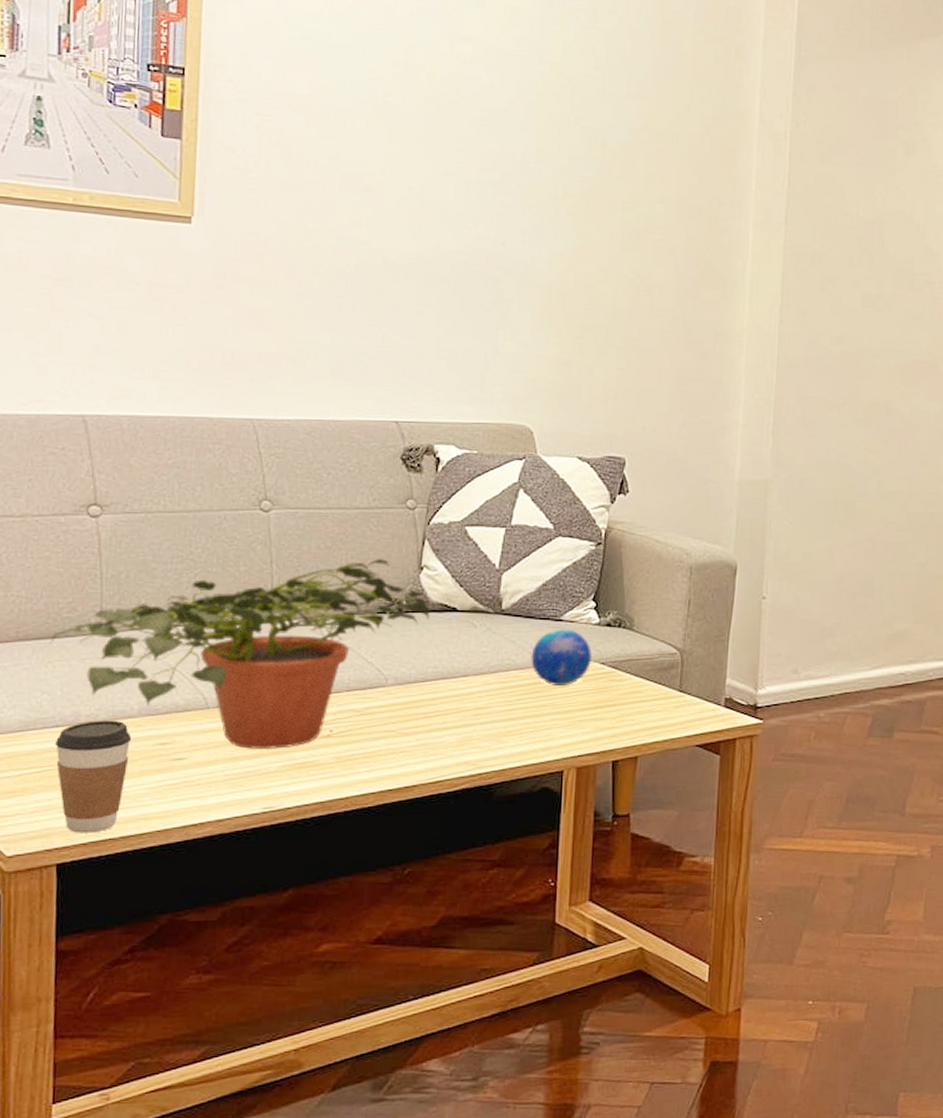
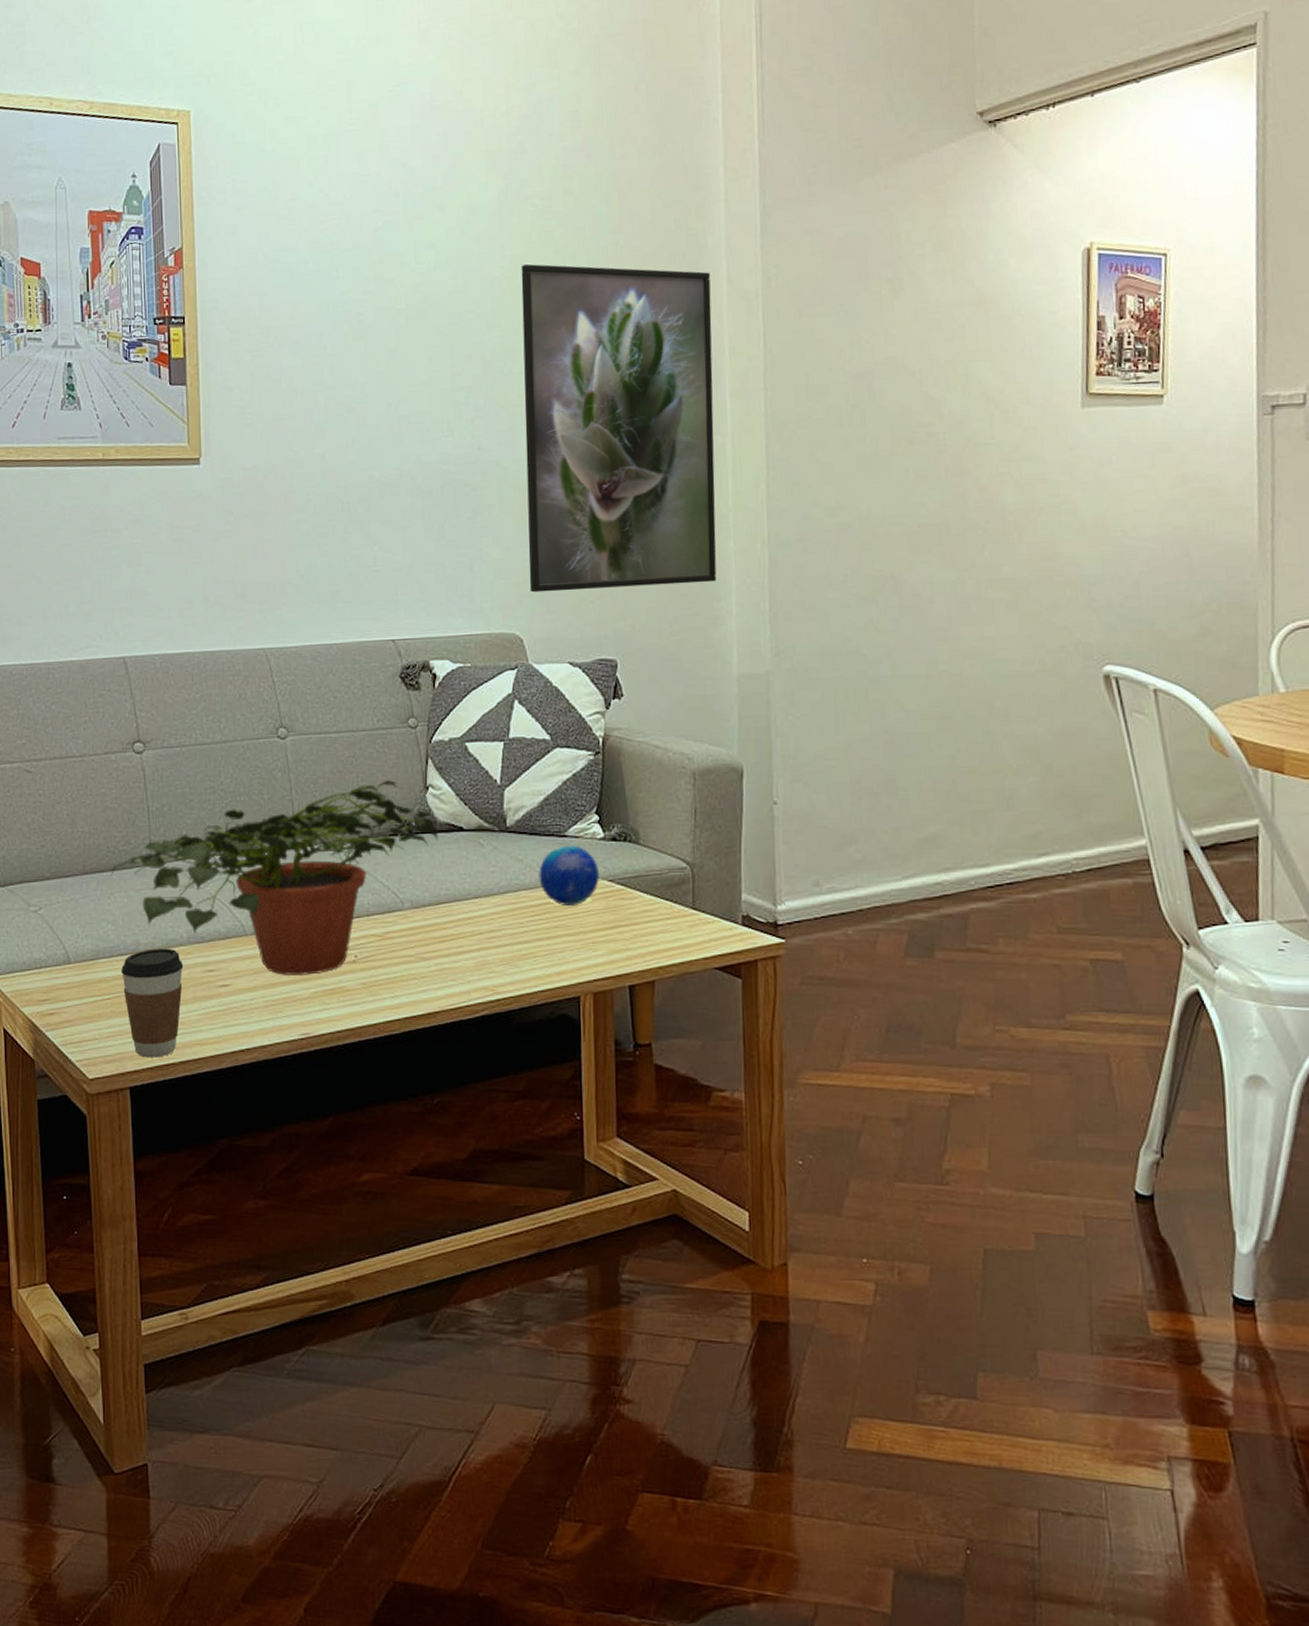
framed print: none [544,73,745,394] -> present [521,263,717,593]

